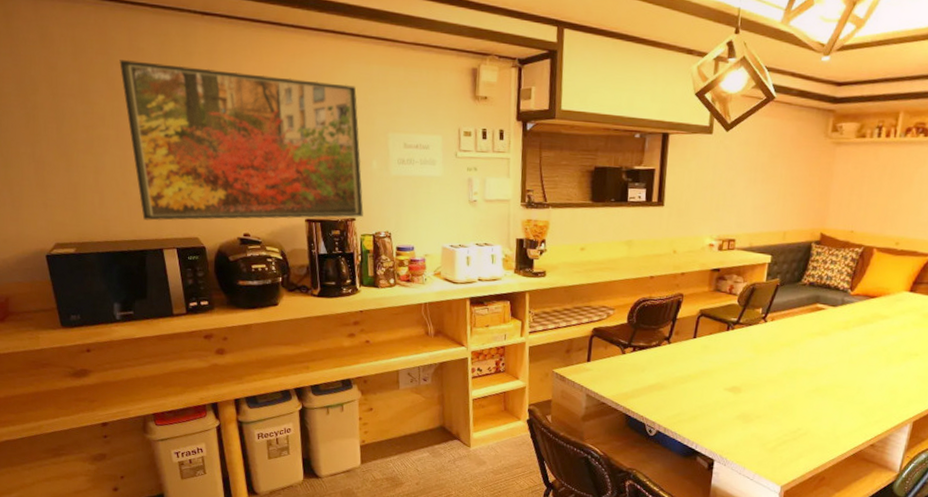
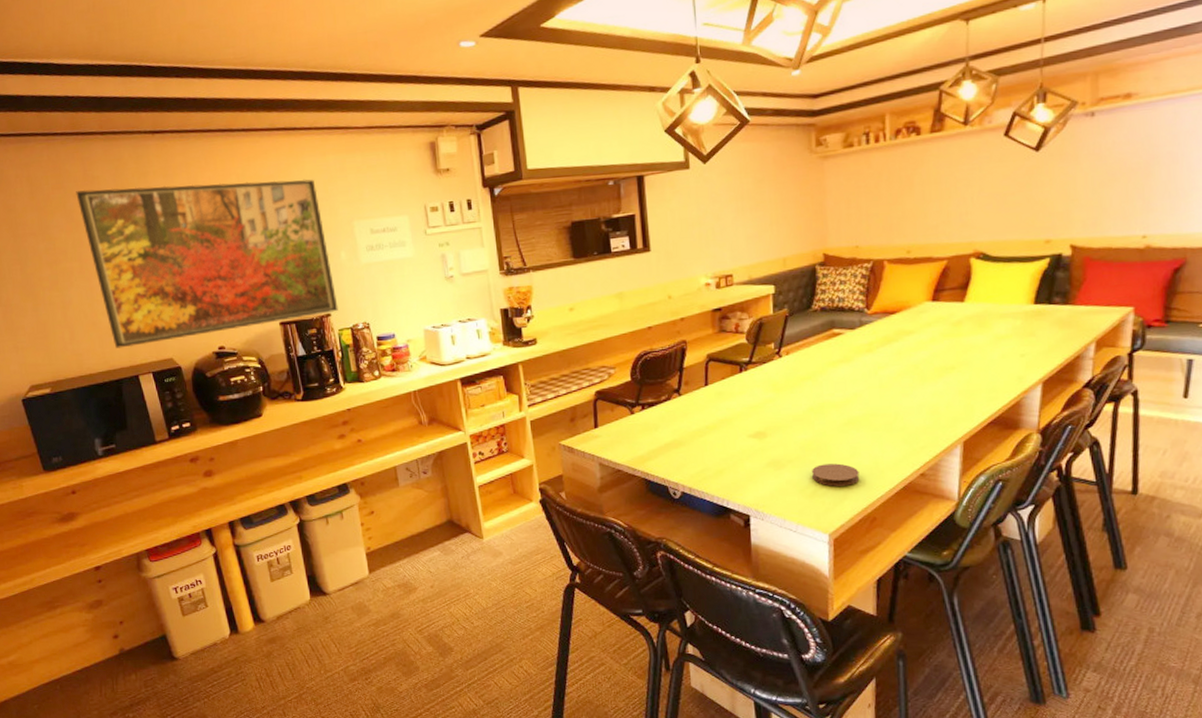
coaster: none [775,423,818,446] -> present [812,463,860,487]

